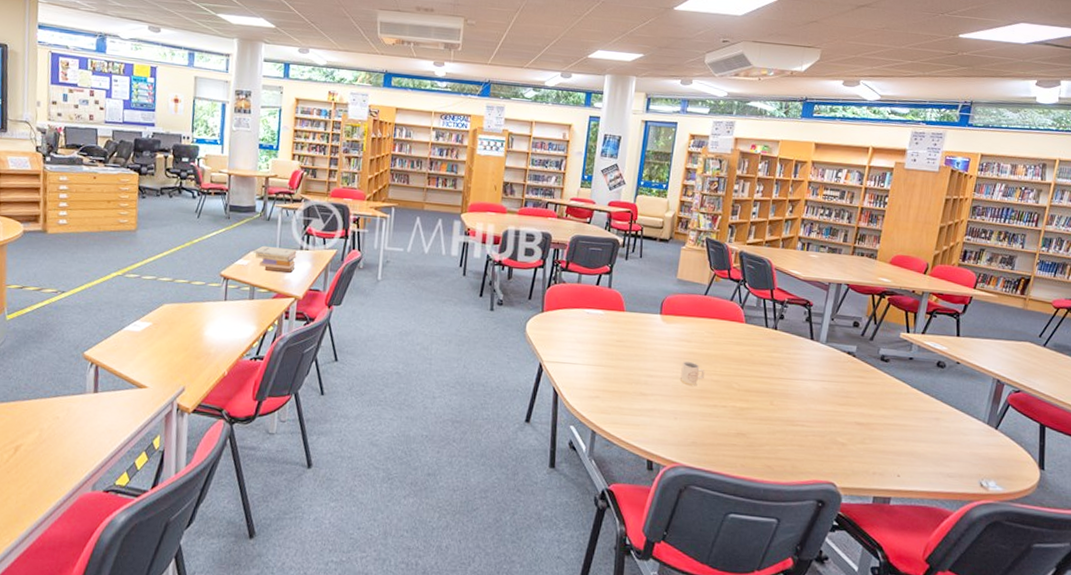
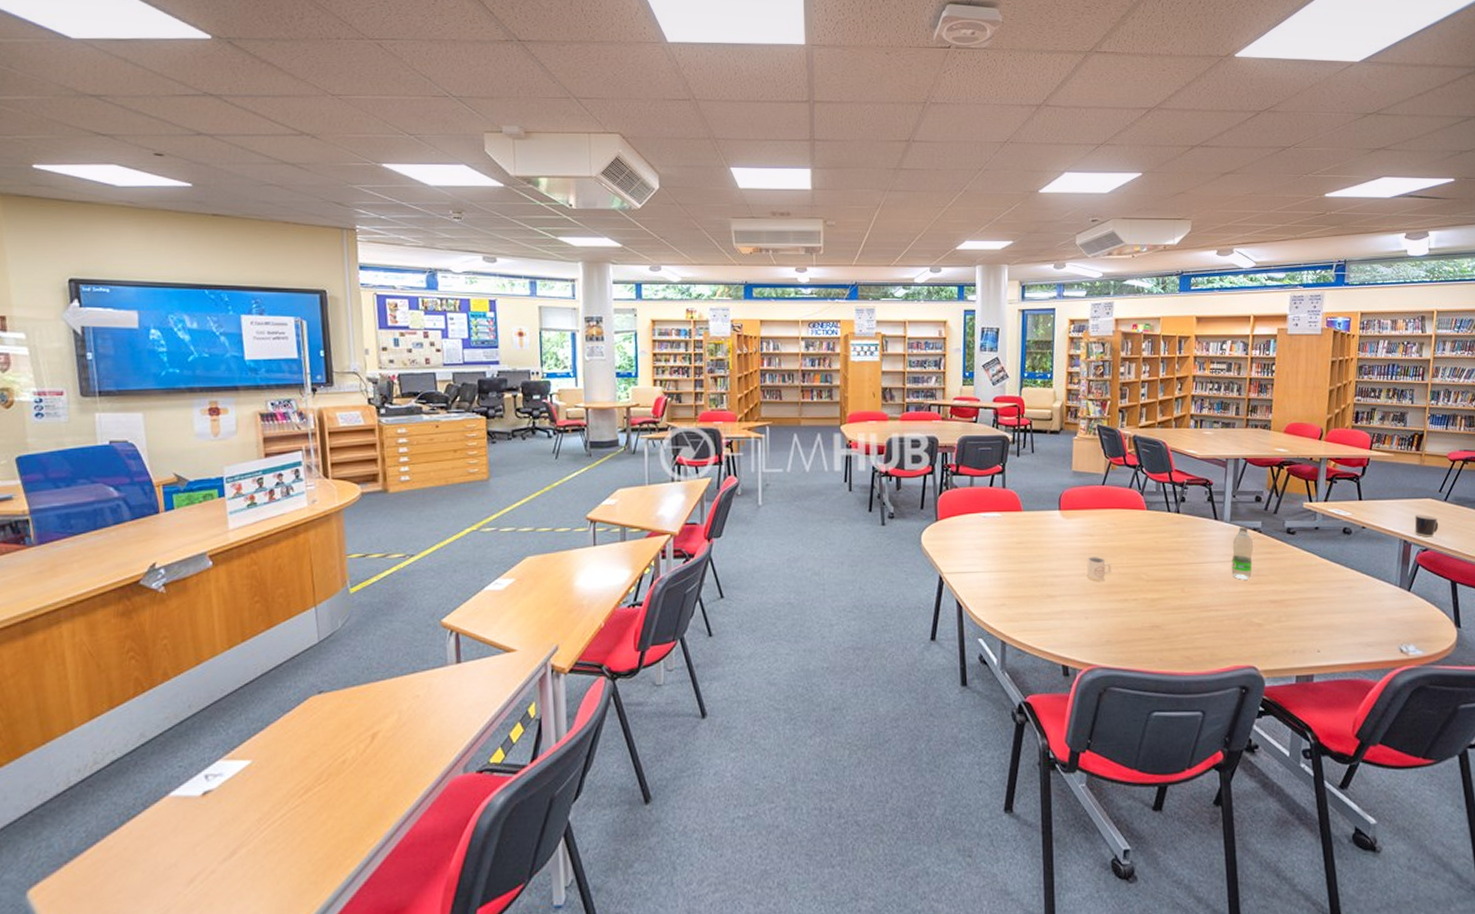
books: present [253,245,297,273] -> none [621,481,668,508]
bottle: none [821,349,846,400] -> present [1231,527,1253,580]
mug: none [1009,356,1035,380] -> present [1414,515,1439,537]

